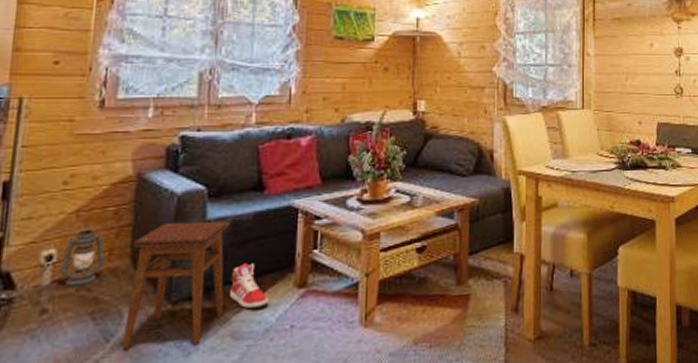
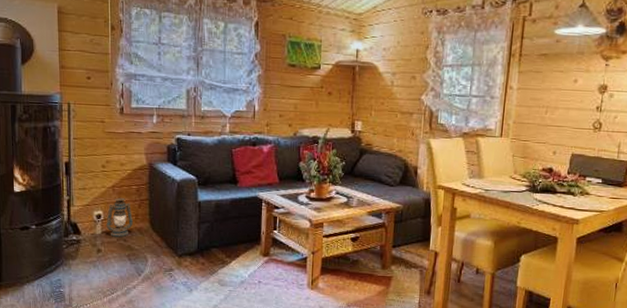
stool: present [122,221,229,350] -> none [149,200,214,285]
sneaker: present [230,263,269,308] -> none [216,234,243,266]

